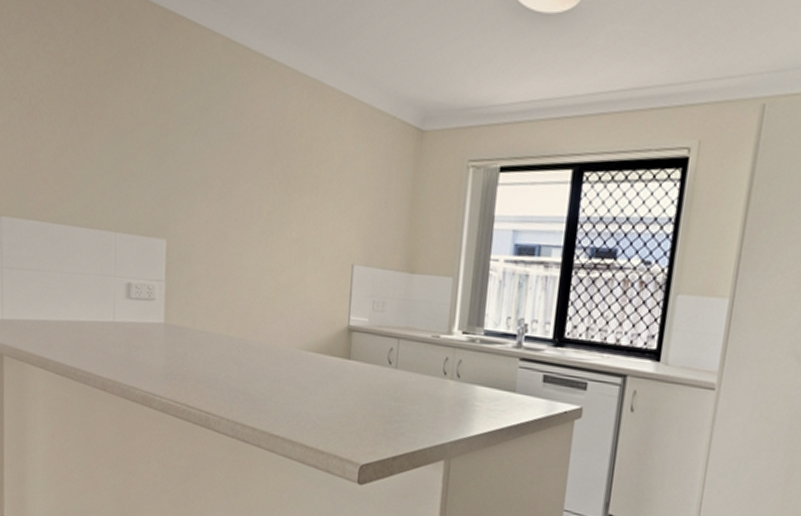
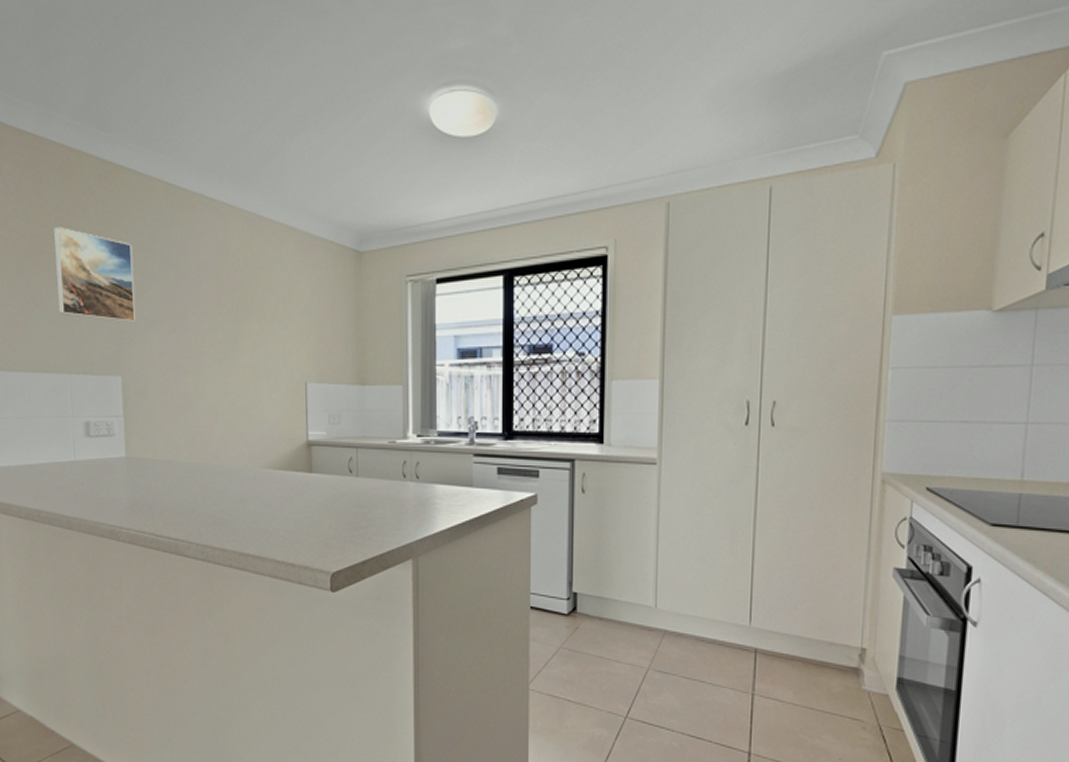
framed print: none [108,76,188,184] -> present [53,226,135,322]

